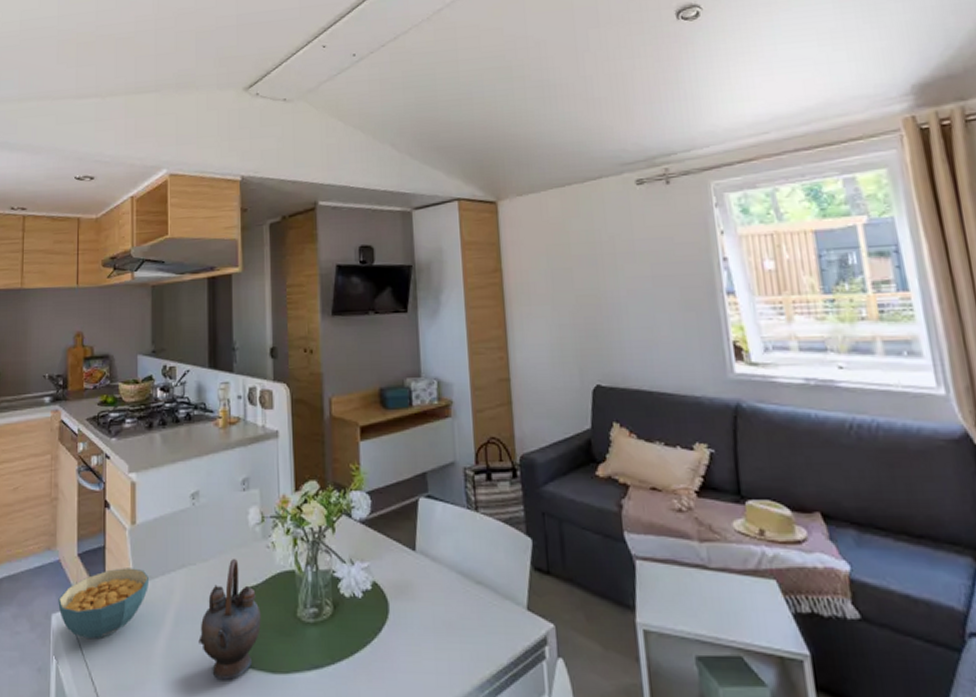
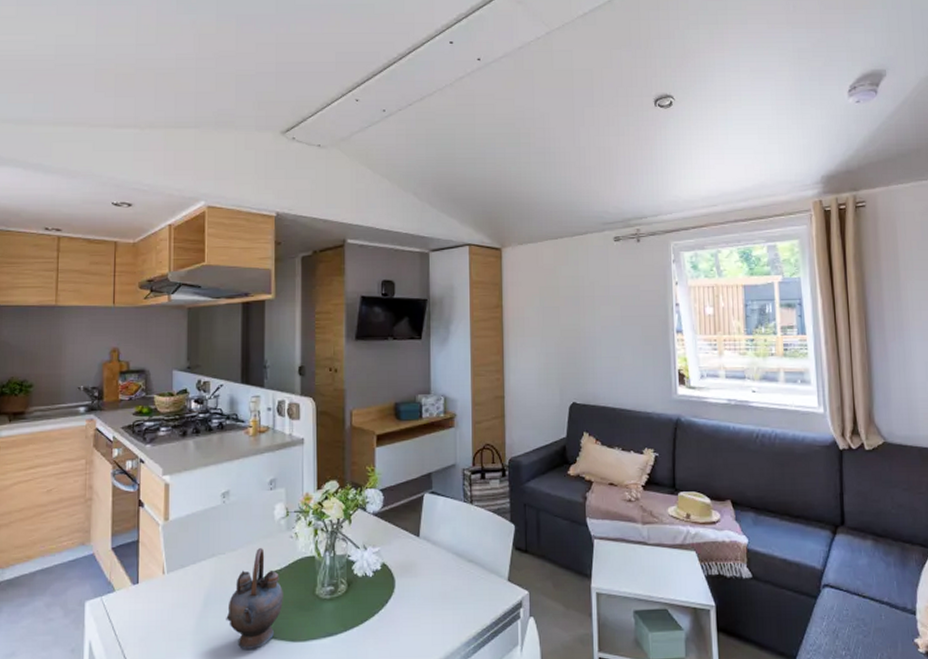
cereal bowl: present [58,568,150,638] -> none [92,558,181,621]

